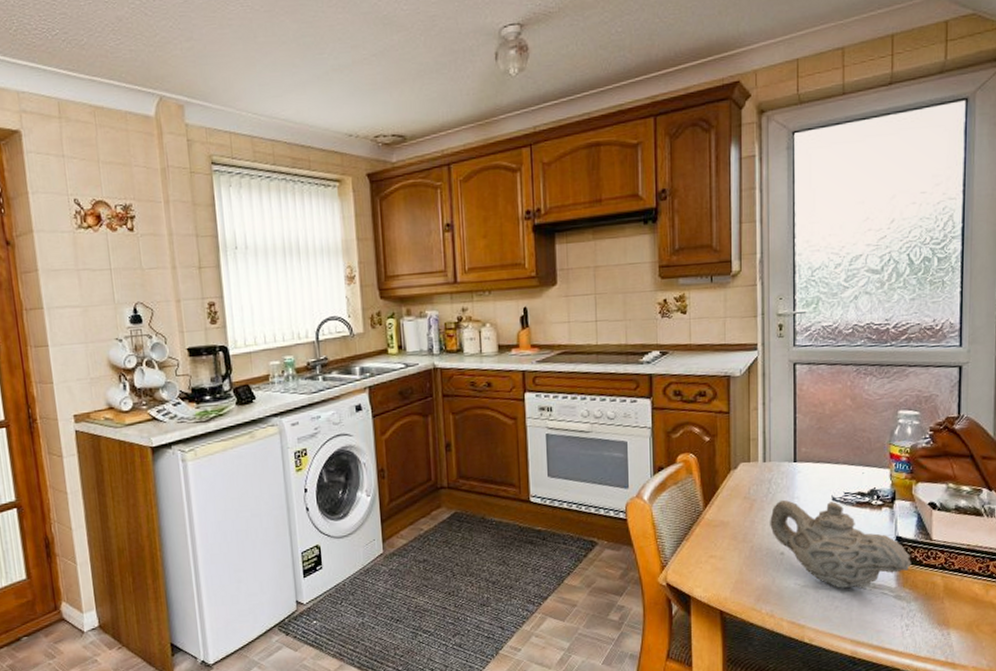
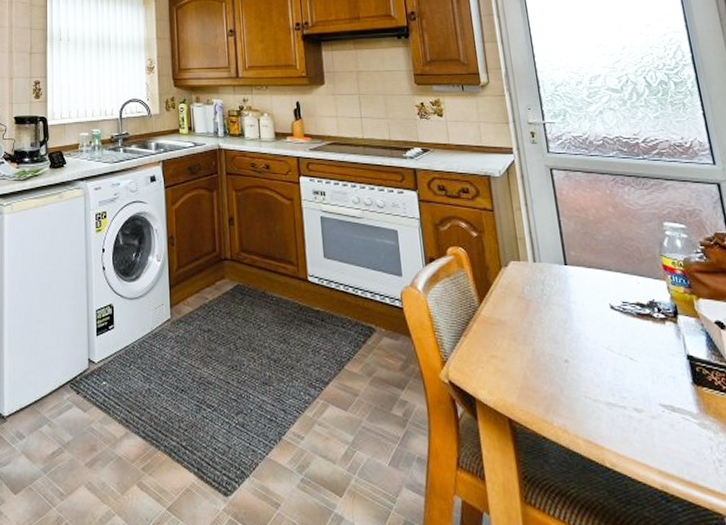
teapot: present [770,499,911,589] -> none [548,303,710,411]

